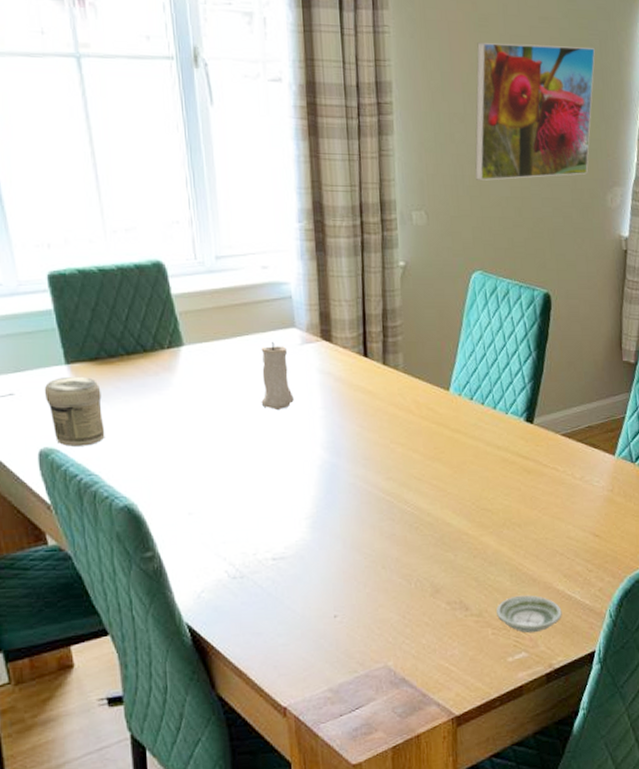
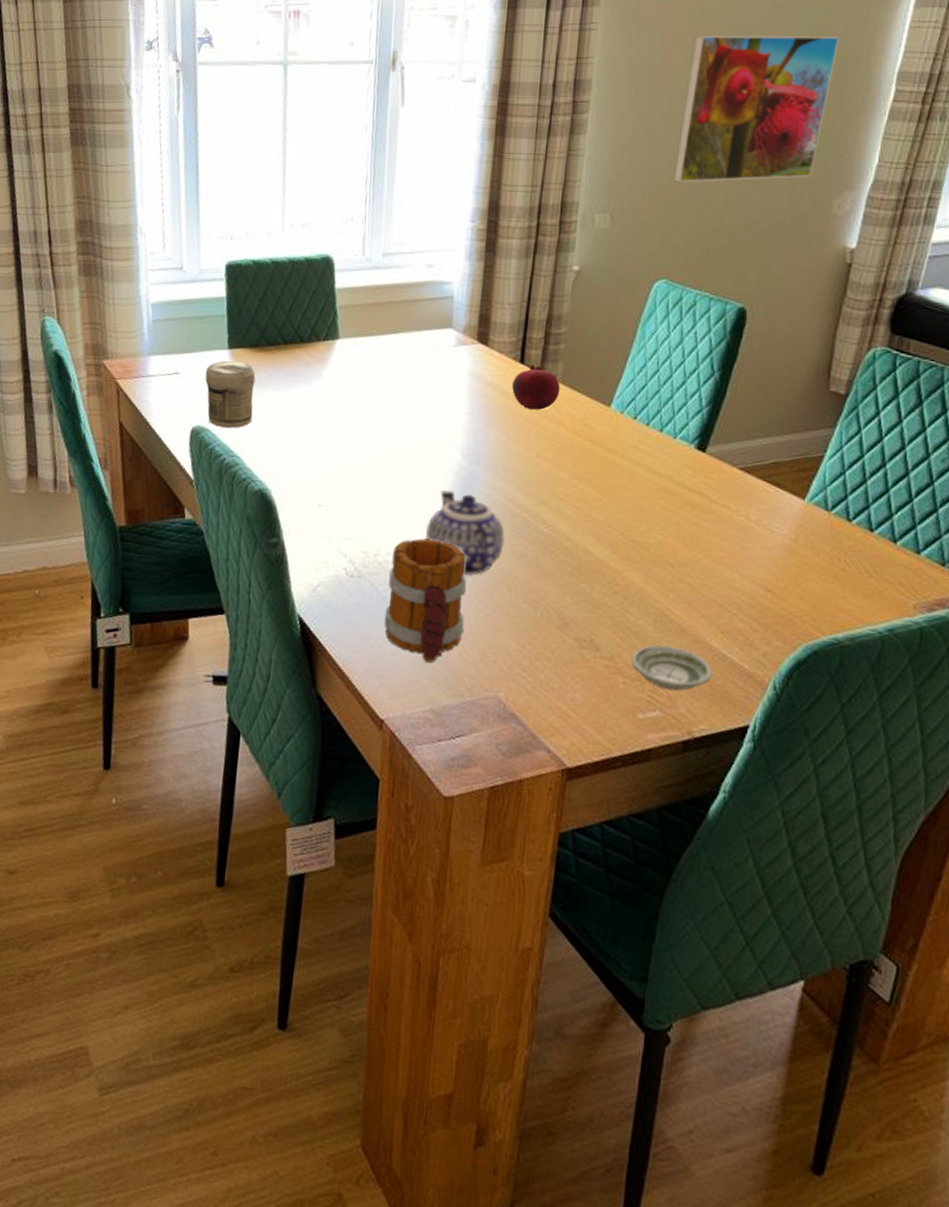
candle: present [261,342,294,411] -> none [406,341,440,411]
mug: none [271,531,349,647] -> present [383,538,467,663]
teapot: none [300,484,373,561] -> present [426,490,505,577]
fruit: none [359,356,404,399] -> present [512,363,561,410]

